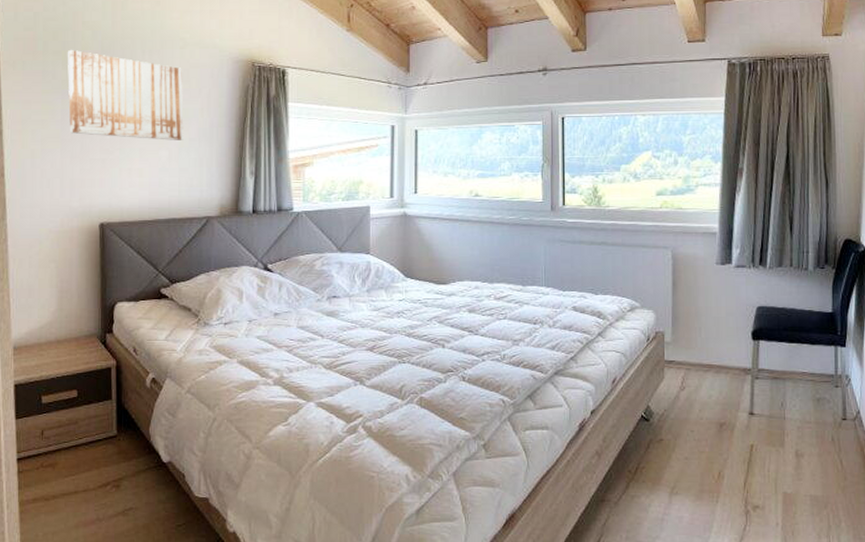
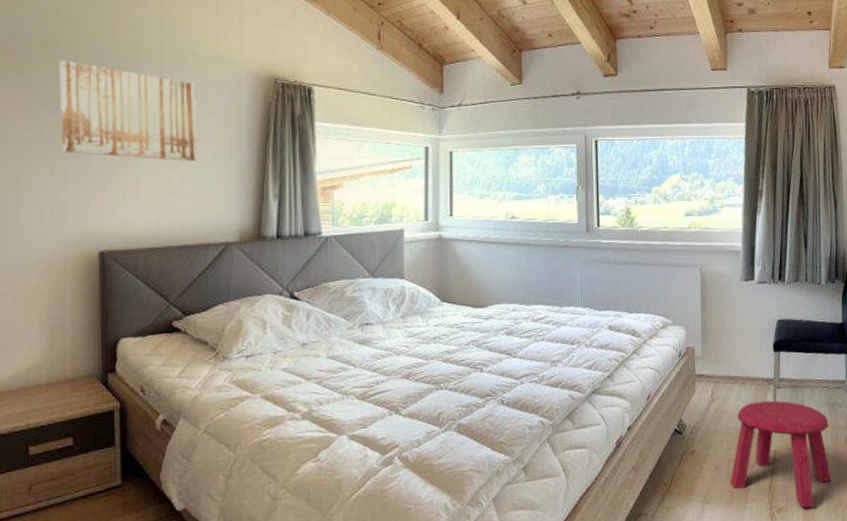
stool: none [701,391,816,508] -> present [730,400,831,508]

